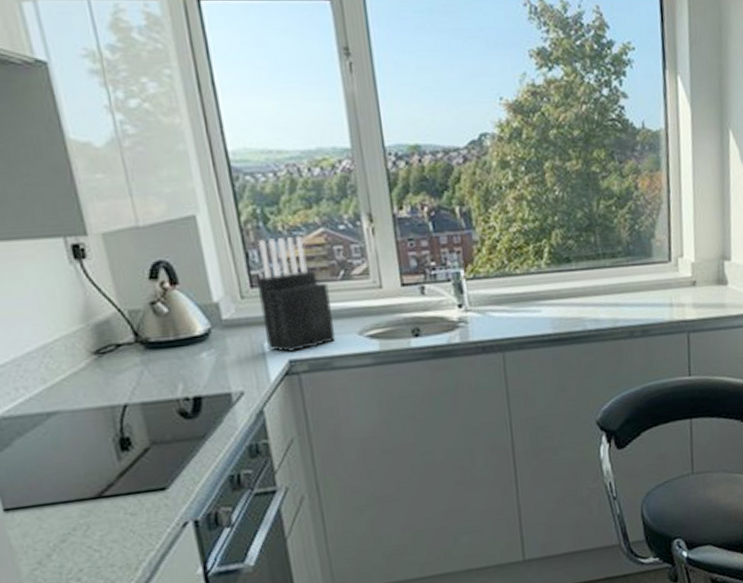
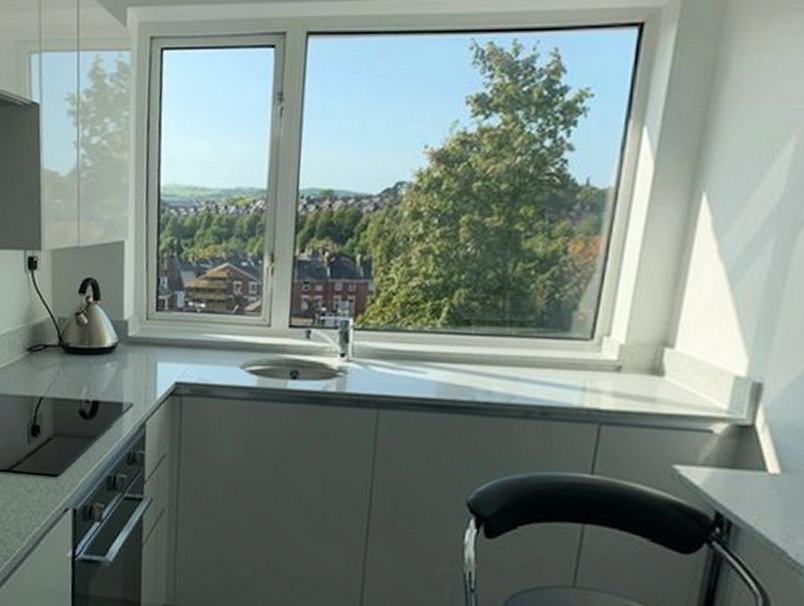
knife block: present [257,235,336,352] -> none [159,268,222,375]

